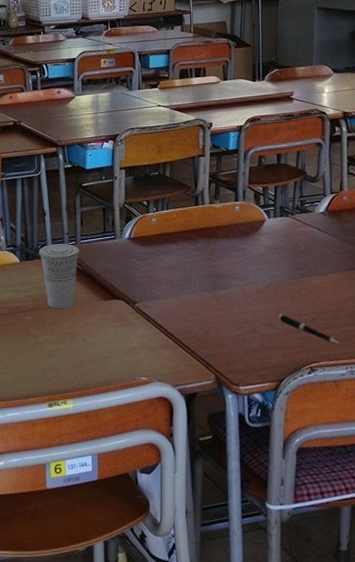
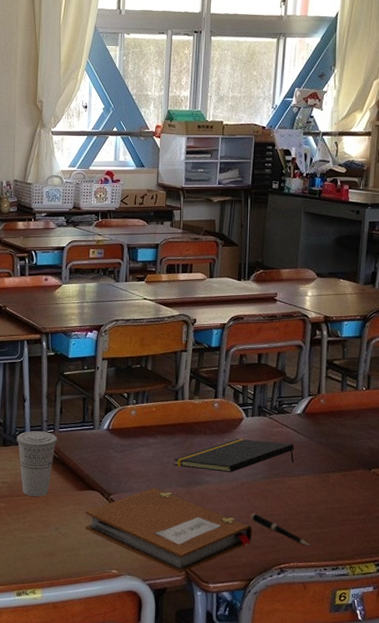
notebook: none [112,294,281,377] -> present [85,488,253,573]
notepad: none [197,240,319,275] -> present [173,438,294,472]

